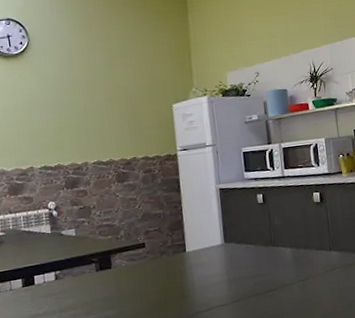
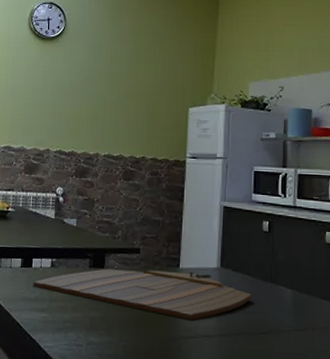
cutting board: none [38,252,257,303] -> present [33,269,252,320]

